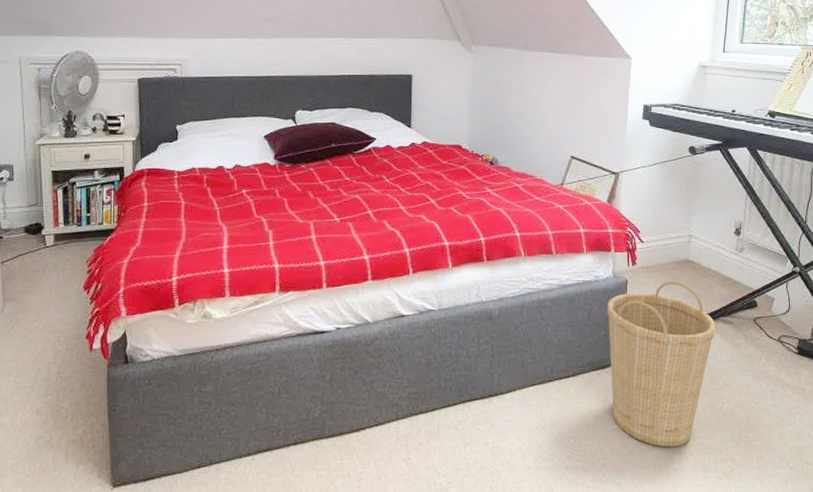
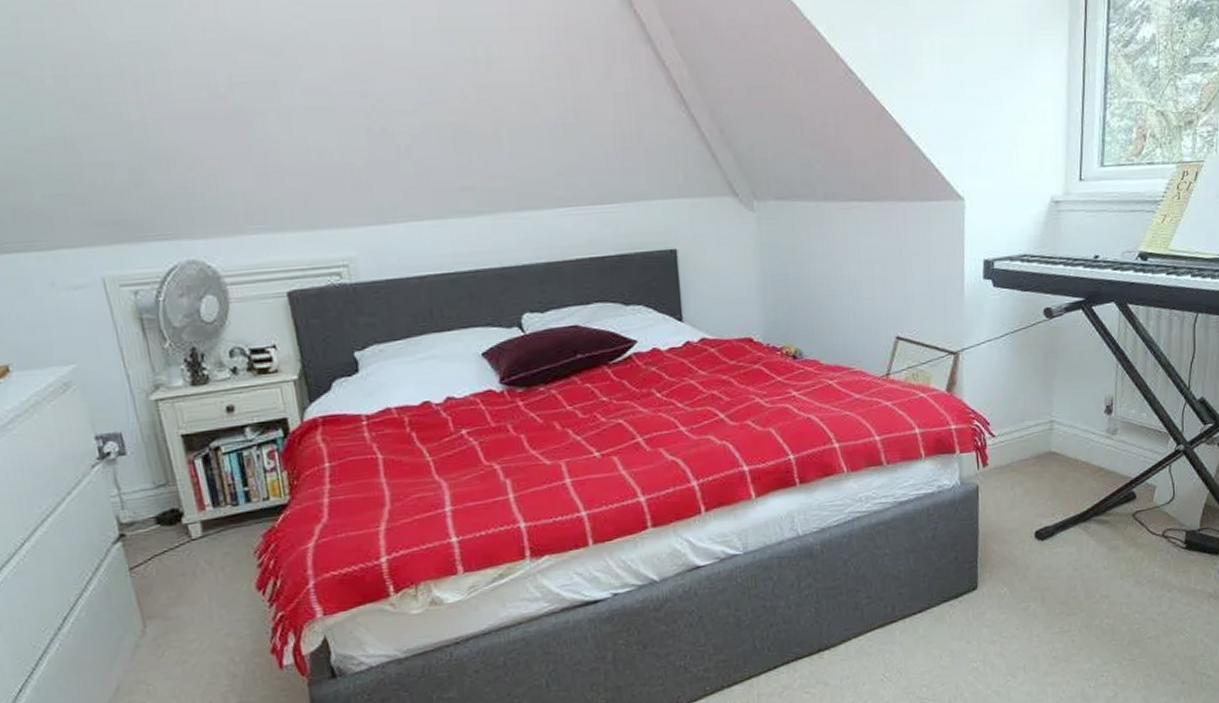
basket: present [607,281,716,447] -> none [956,479,1089,681]

